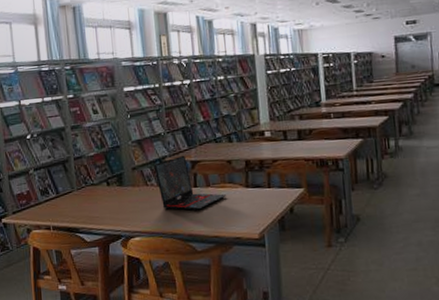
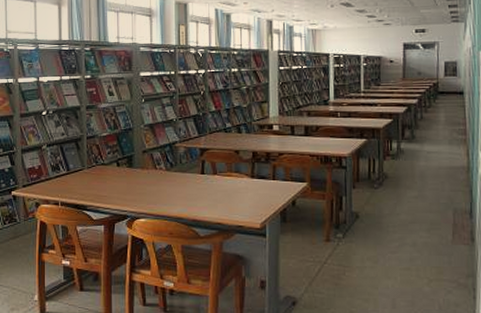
laptop: present [153,155,227,211] -> none [163,142,233,196]

